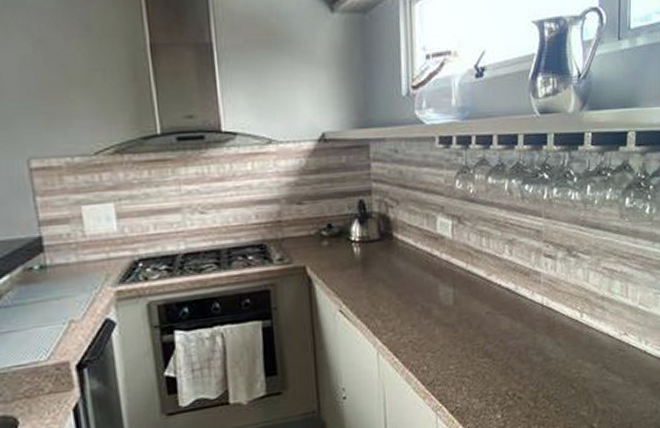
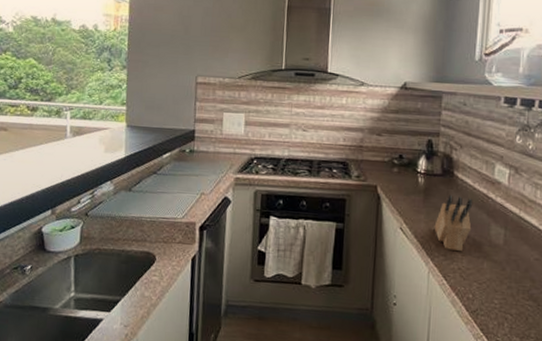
knife block: none [377,260,419,324] -> present [434,195,473,251]

